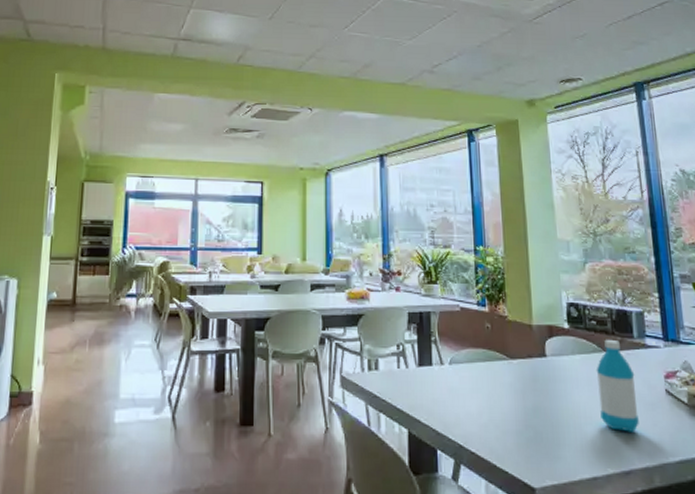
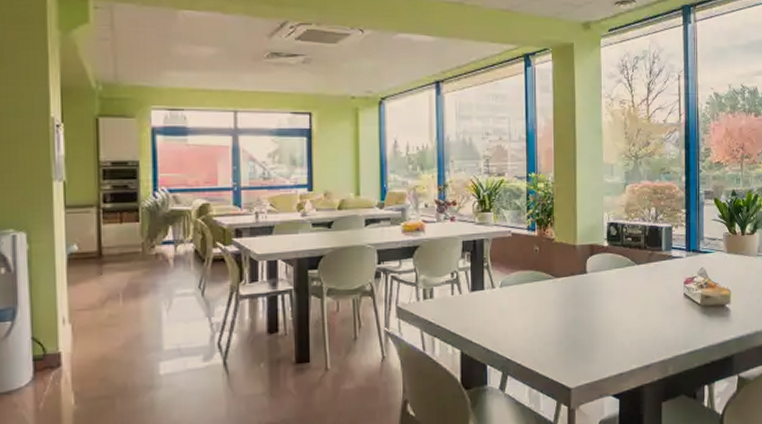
water bottle: present [596,339,639,432] -> none [628,253,660,333]

